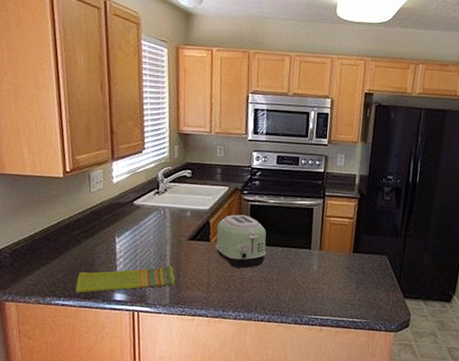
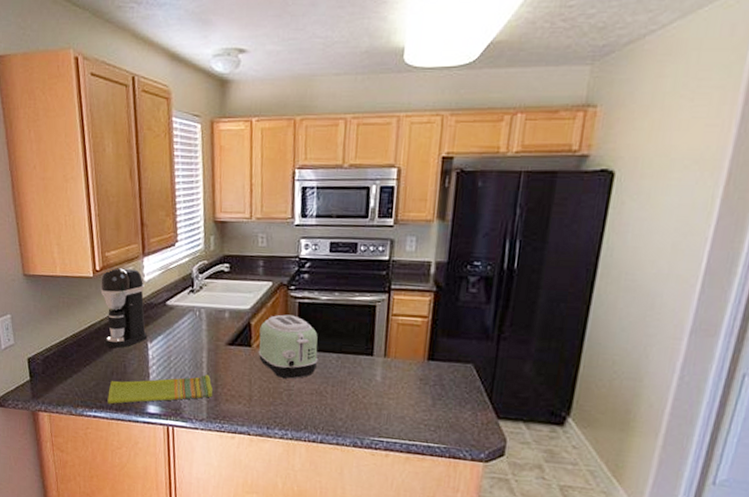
coffee maker: none [70,169,116,242] -> present [100,267,148,348]

